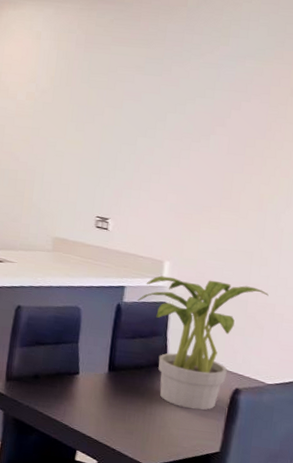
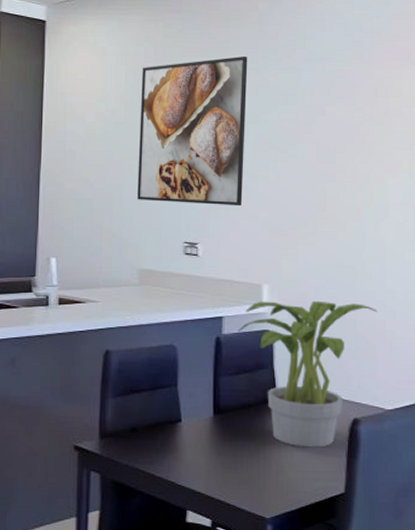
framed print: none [57,49,173,189] -> present [137,57,248,206]

